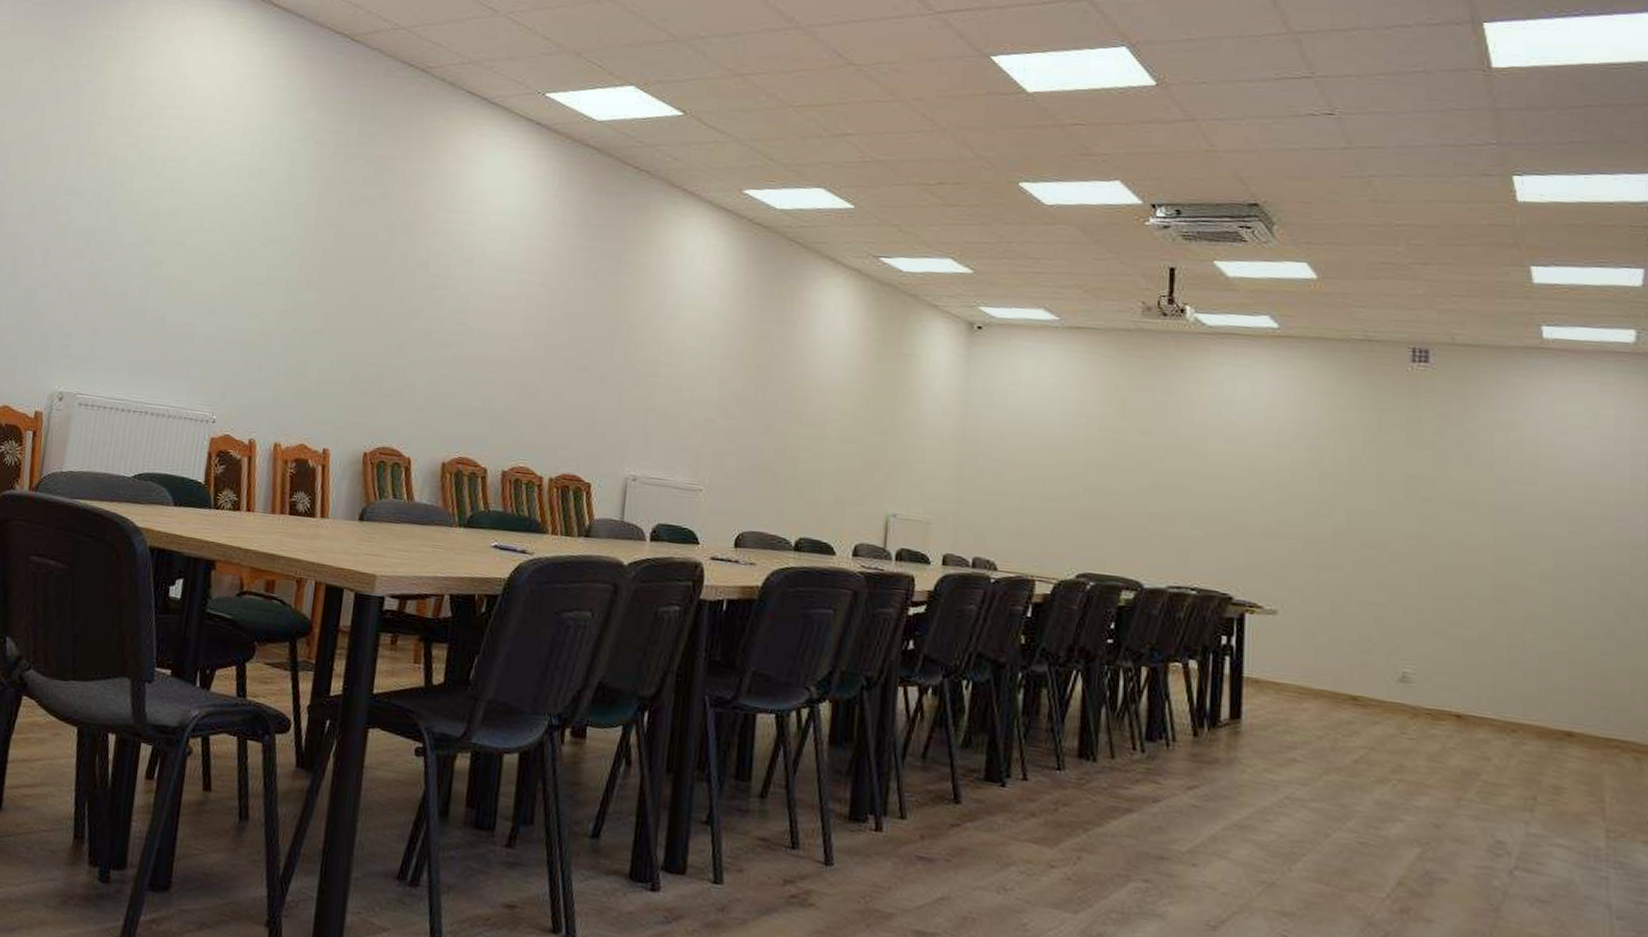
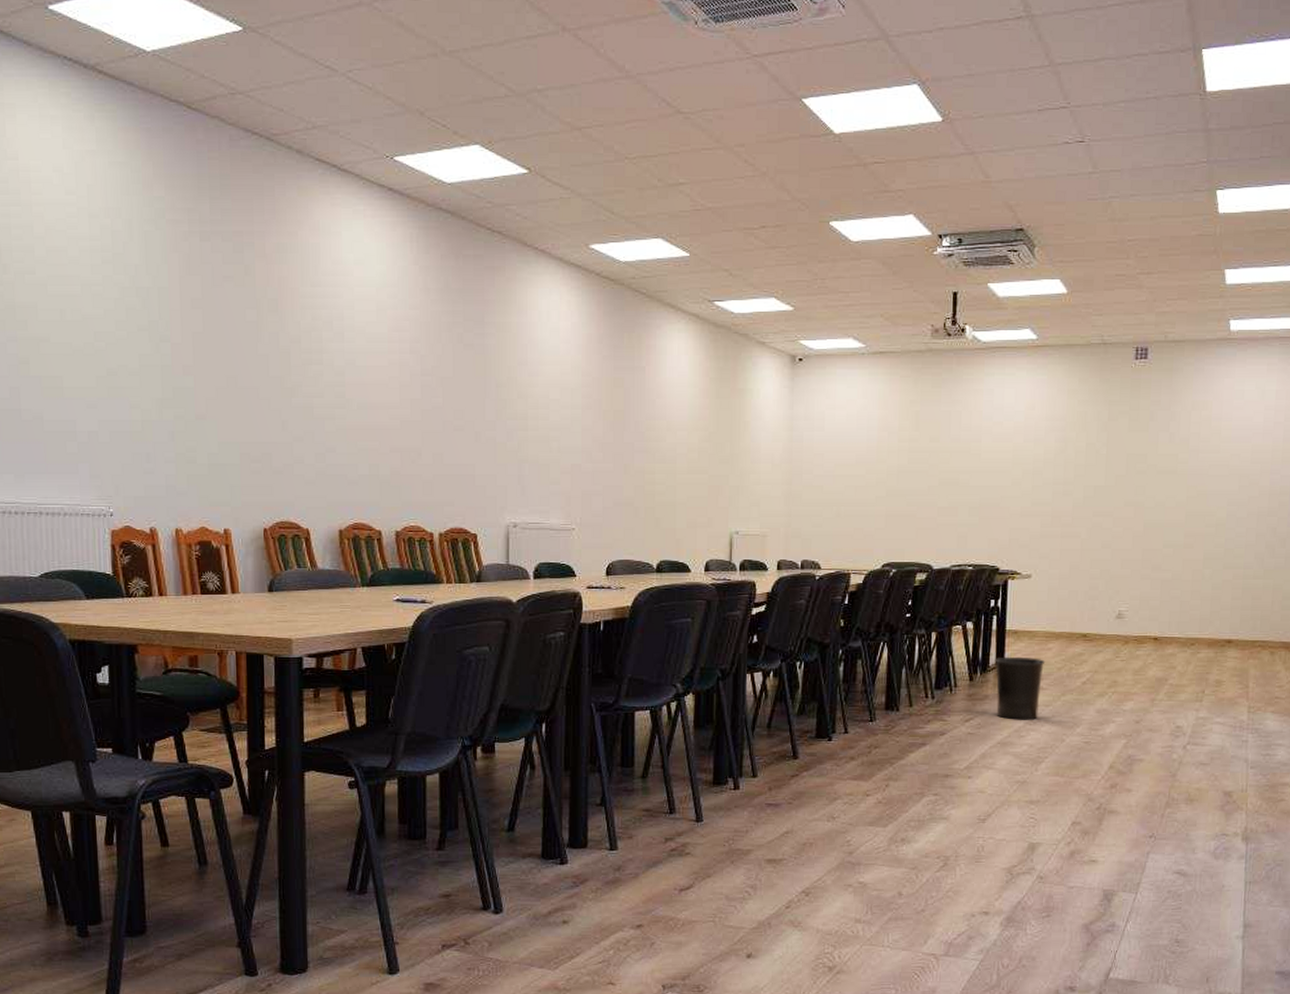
waste bin: none [1228,711,1300,801] -> present [995,656,1046,721]

